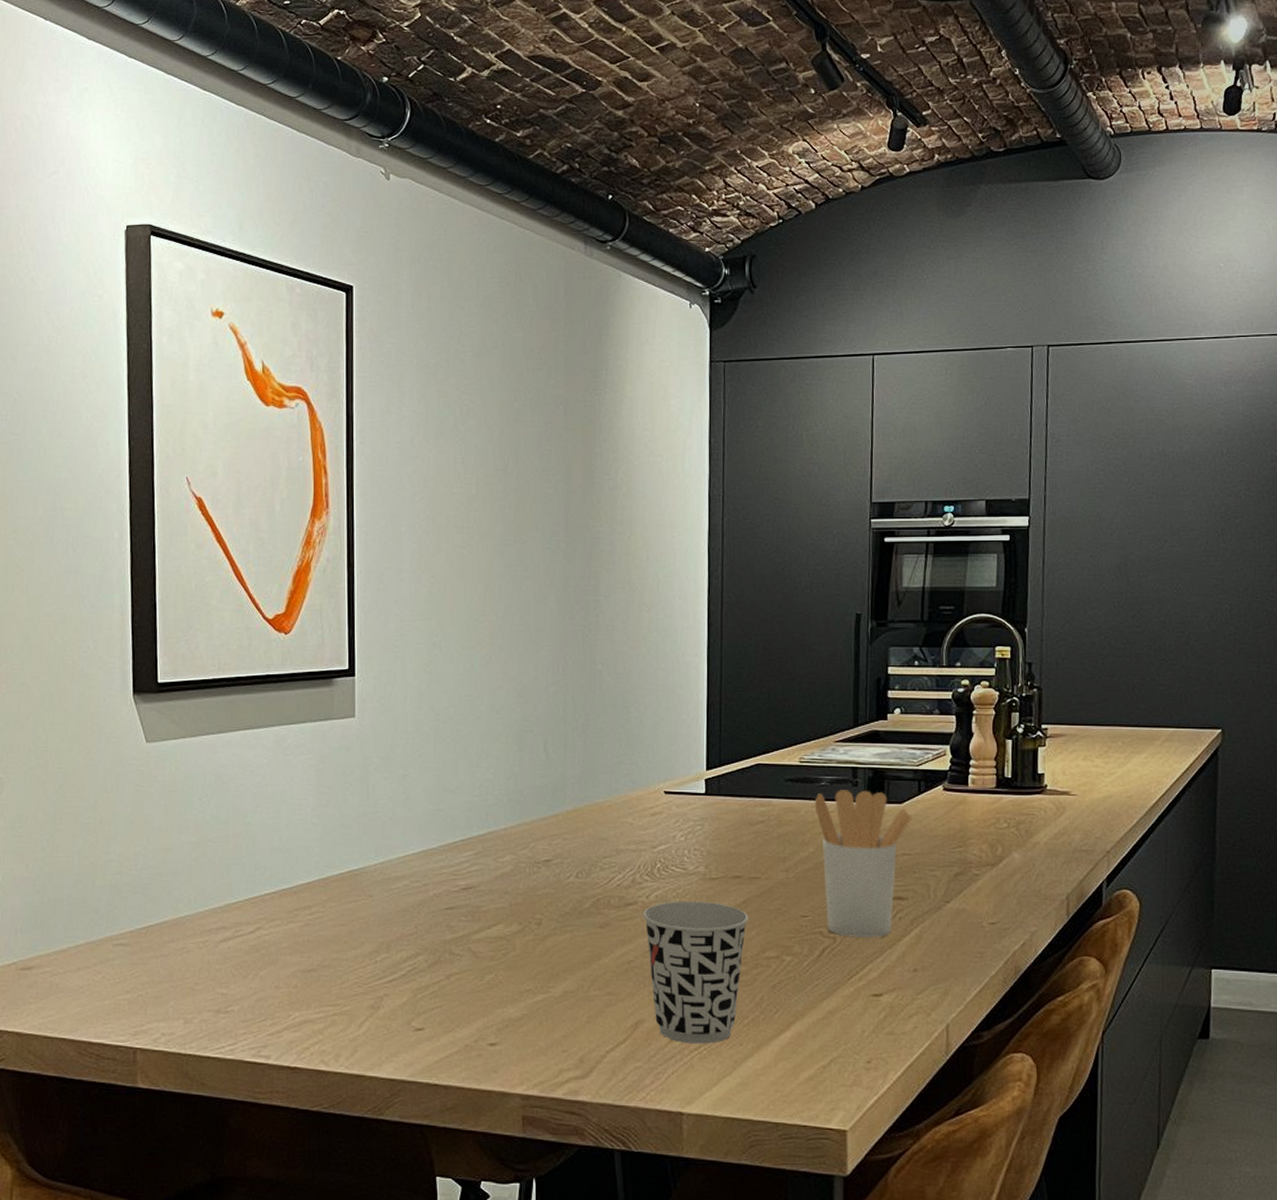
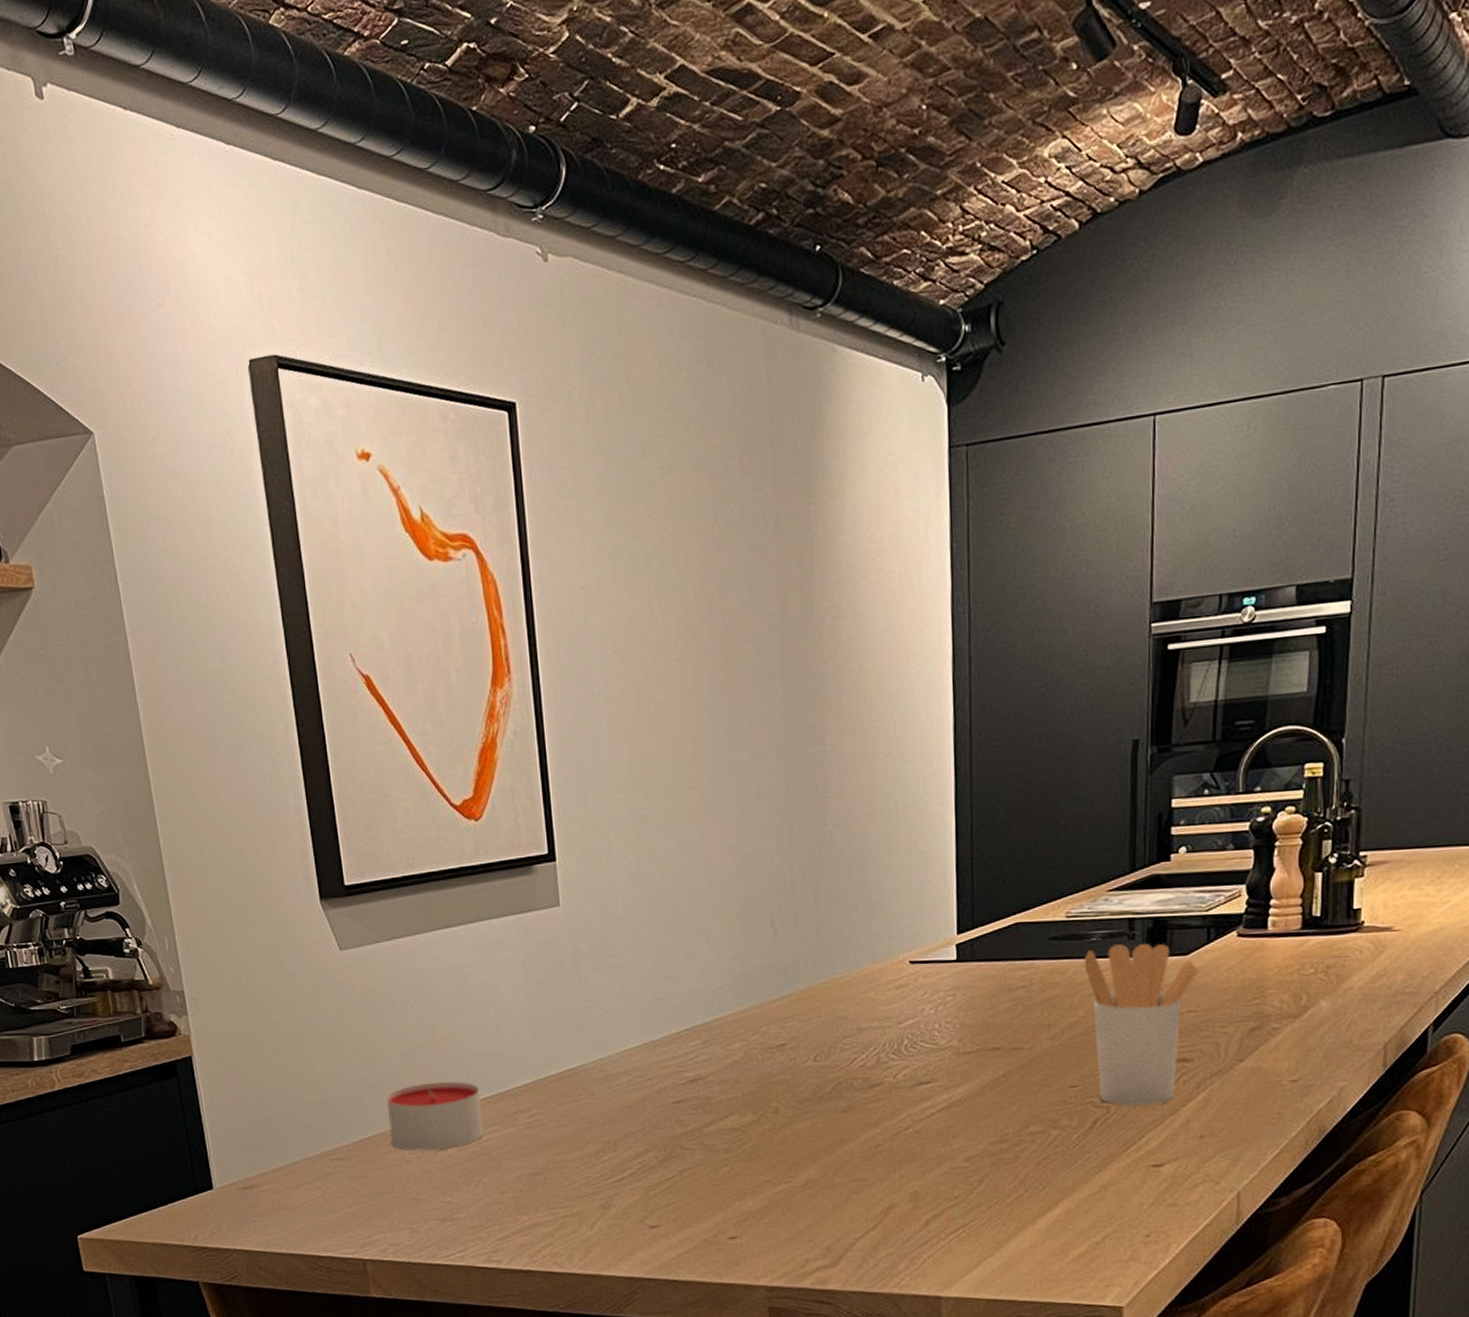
candle: none [174,874,266,941] -> present [387,1081,484,1151]
cup: present [643,901,748,1044] -> none [890,1077,1009,1227]

